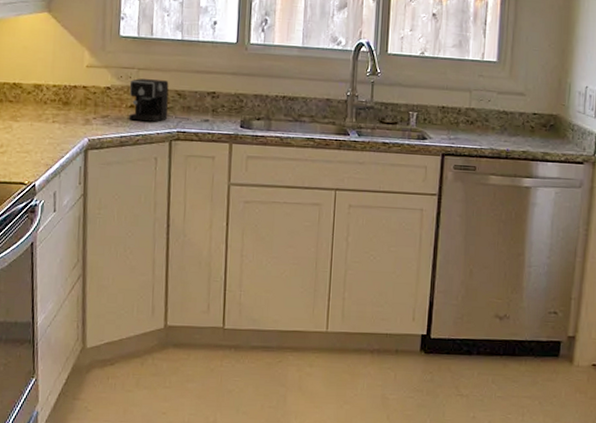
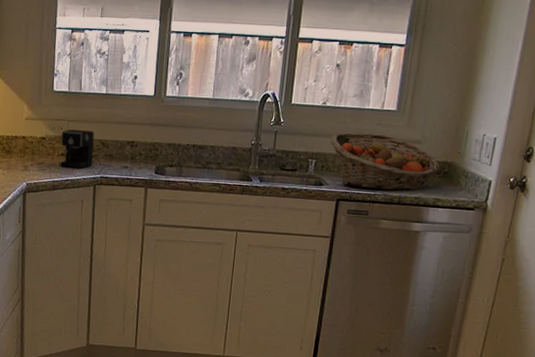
fruit basket: none [431,84,545,145] -> present [330,132,440,191]

